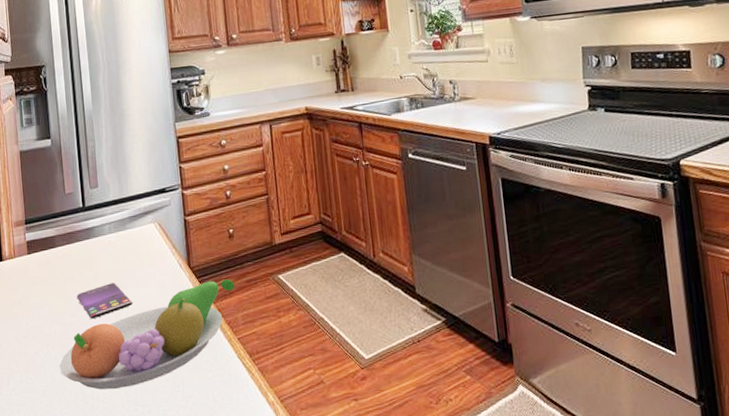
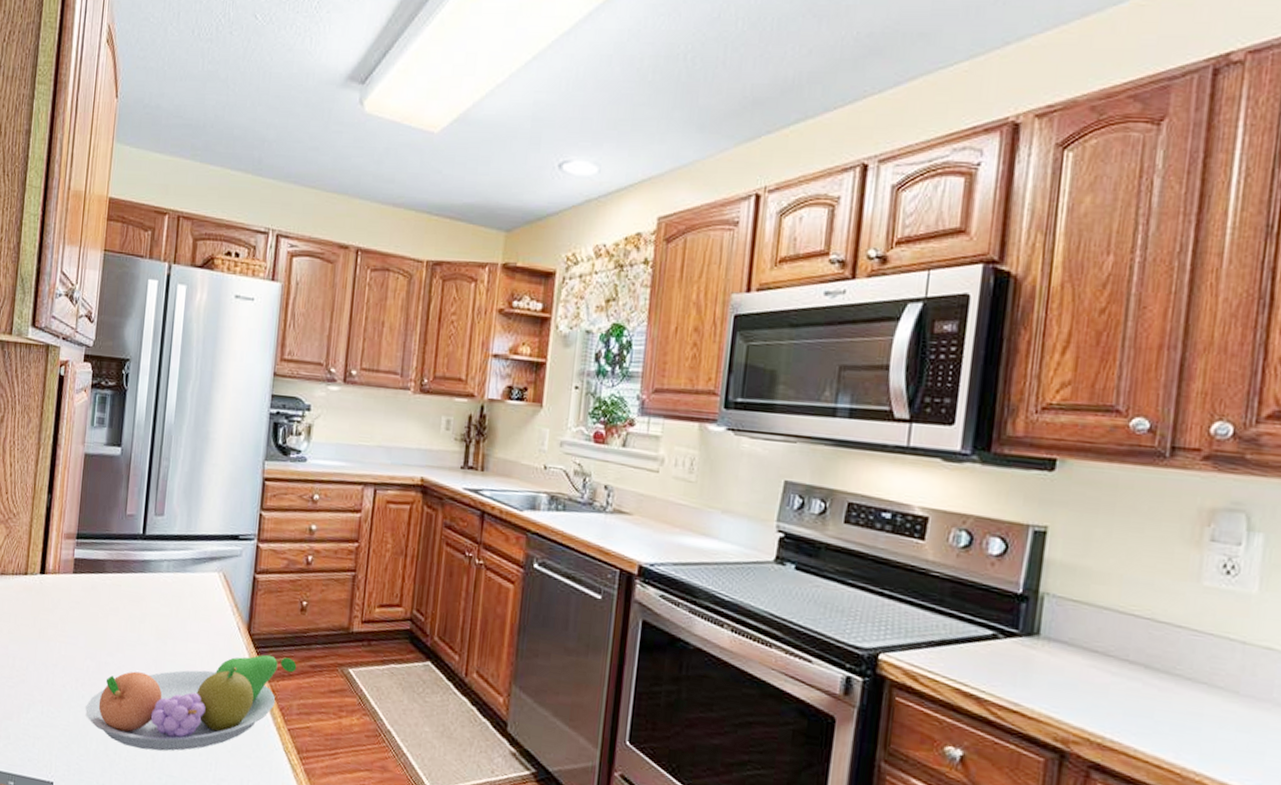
smartphone: present [77,283,133,319] -> none [118,628,179,665]

